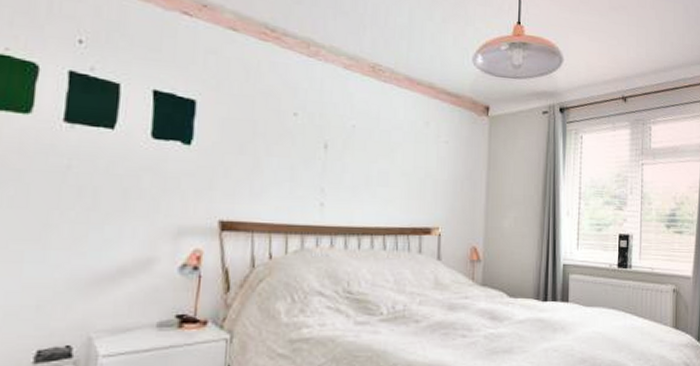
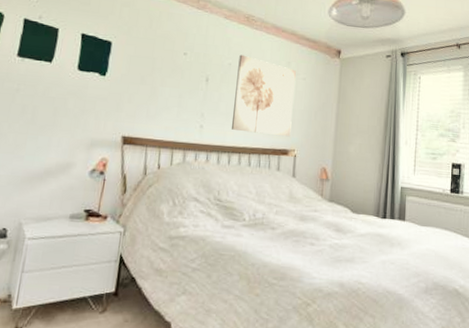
wall art: none [359,114,436,213] -> present [231,54,296,137]

